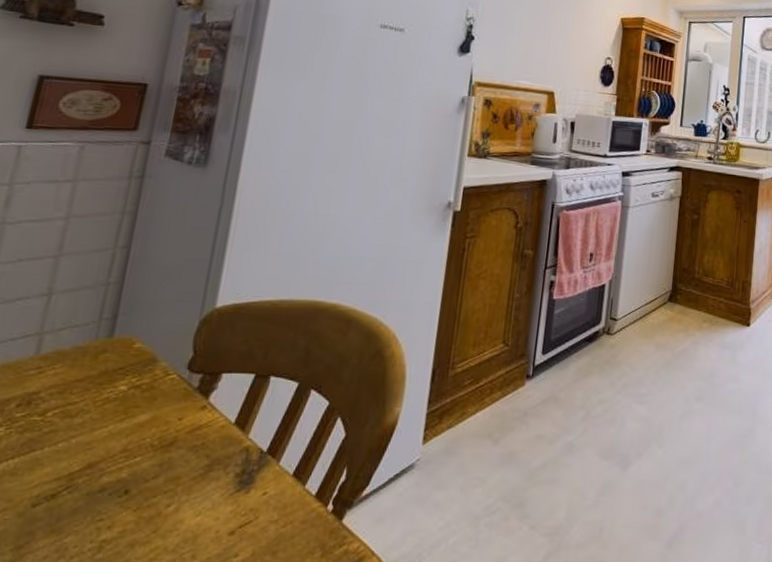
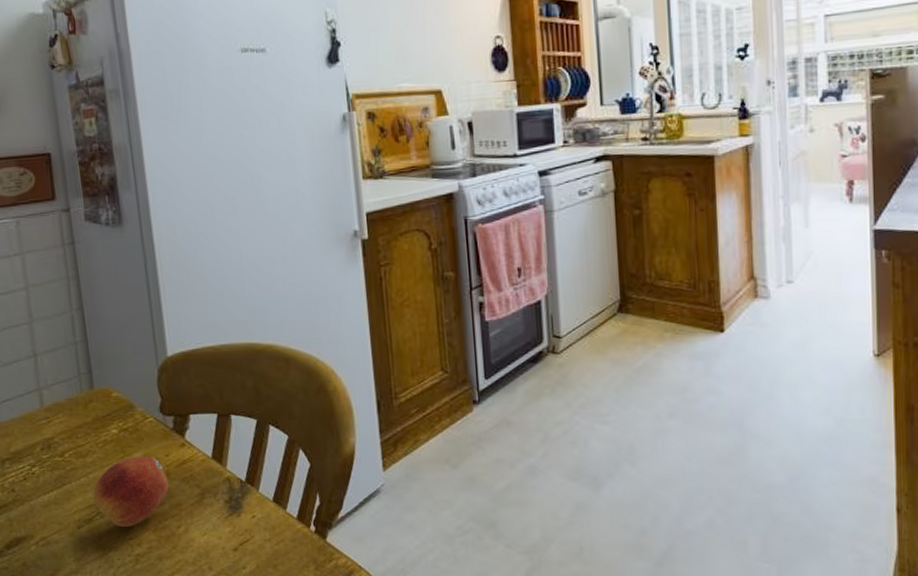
fruit: none [65,418,173,505] -> present [92,456,169,527]

